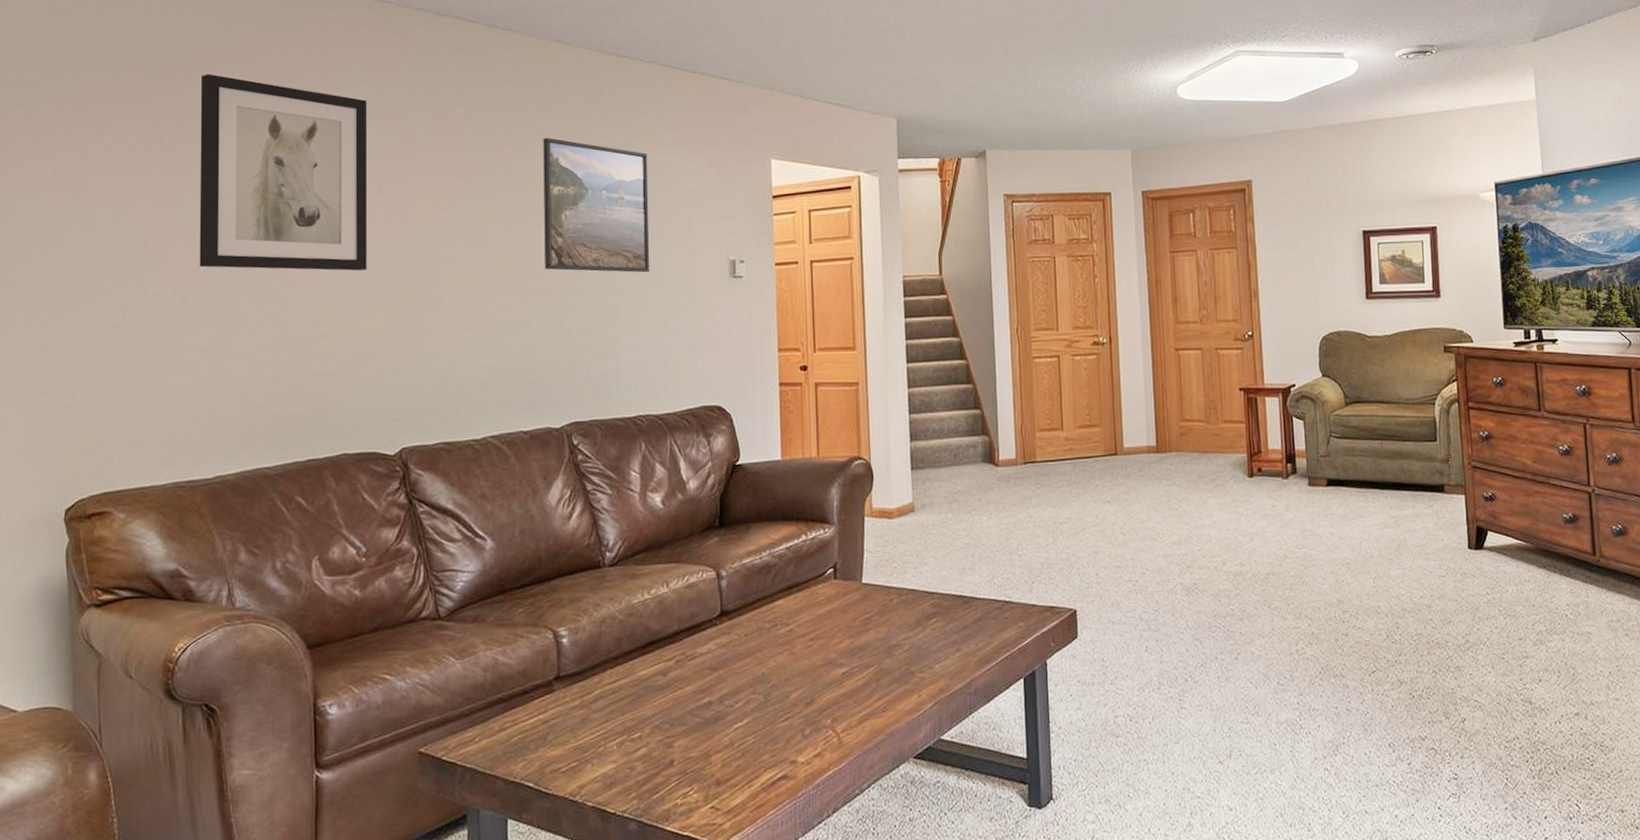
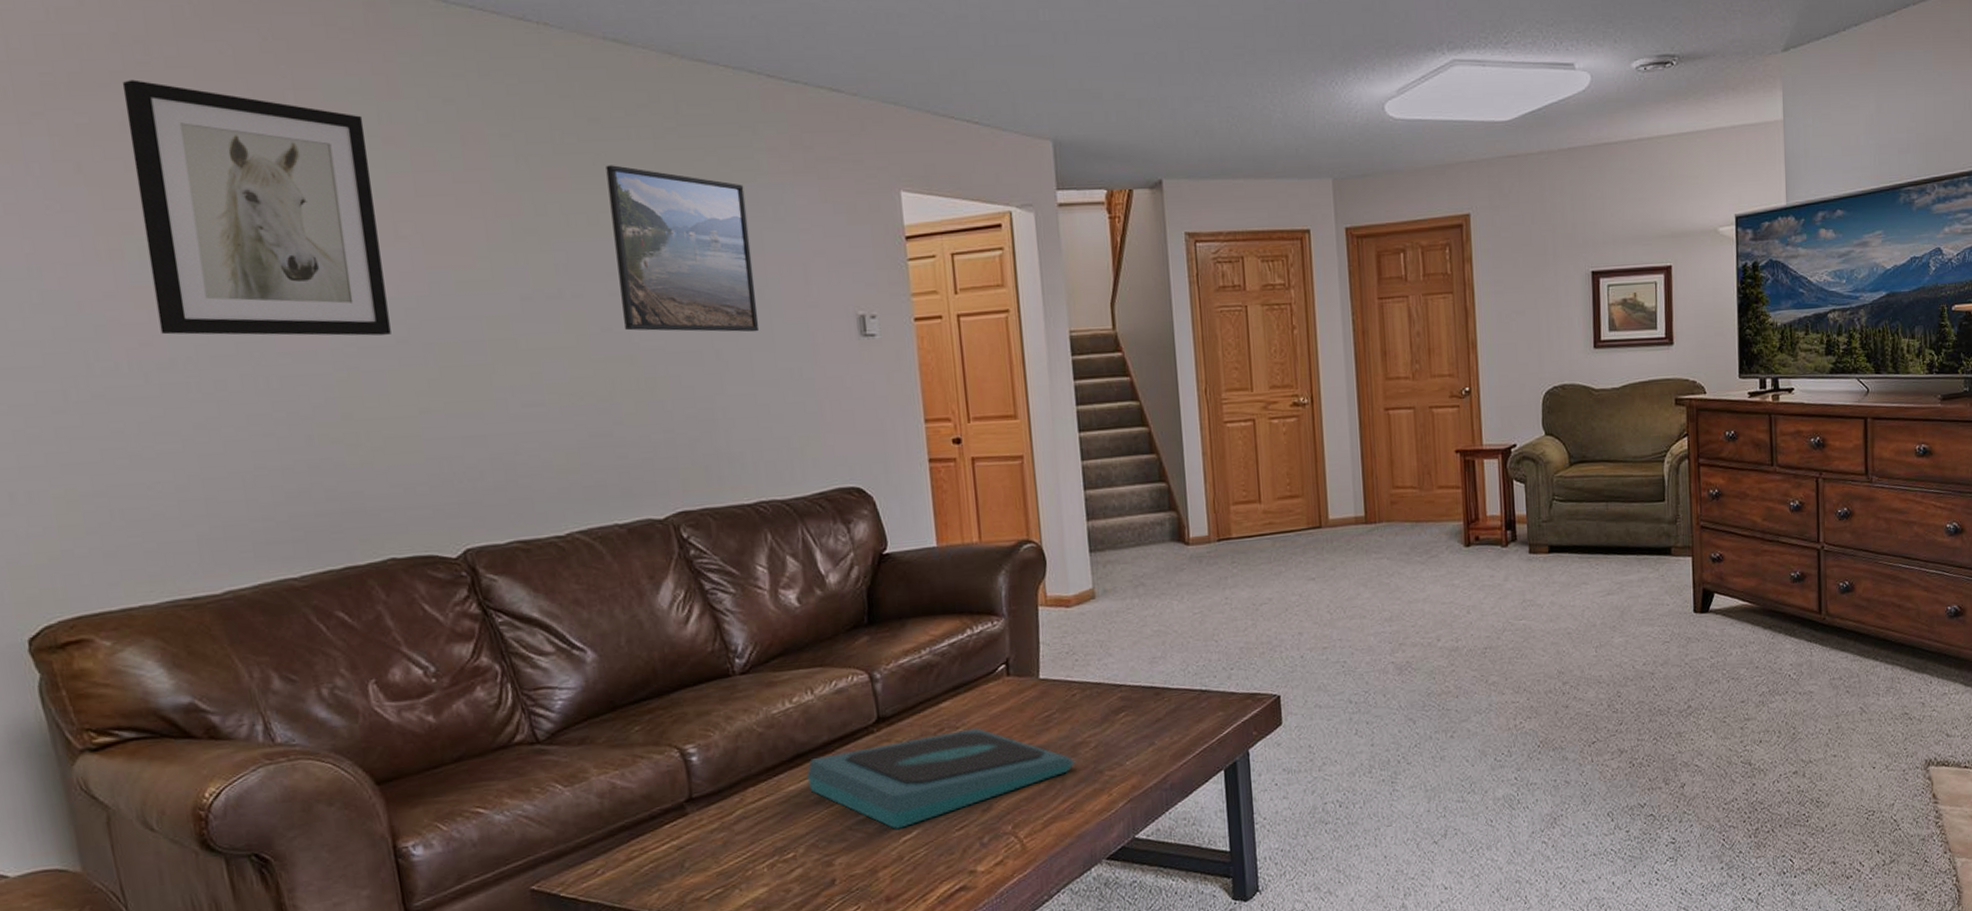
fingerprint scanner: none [657,626,890,717] -> present [806,728,1076,829]

